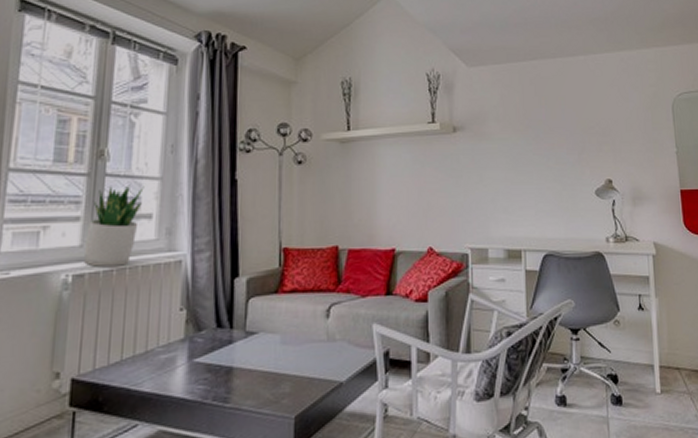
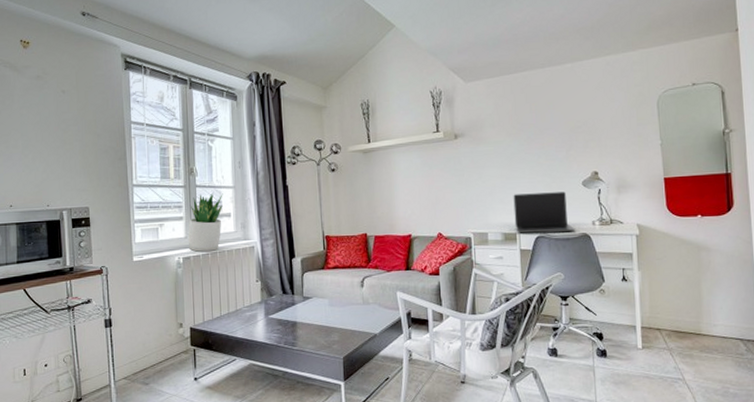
laptop computer: none [518,201,588,251] -> present [513,192,576,233]

